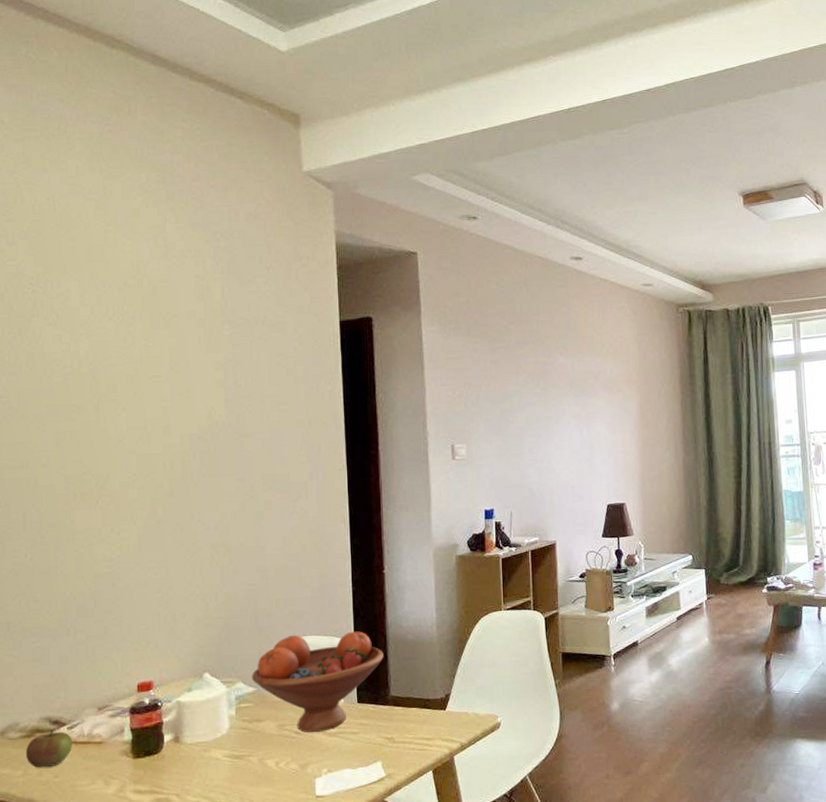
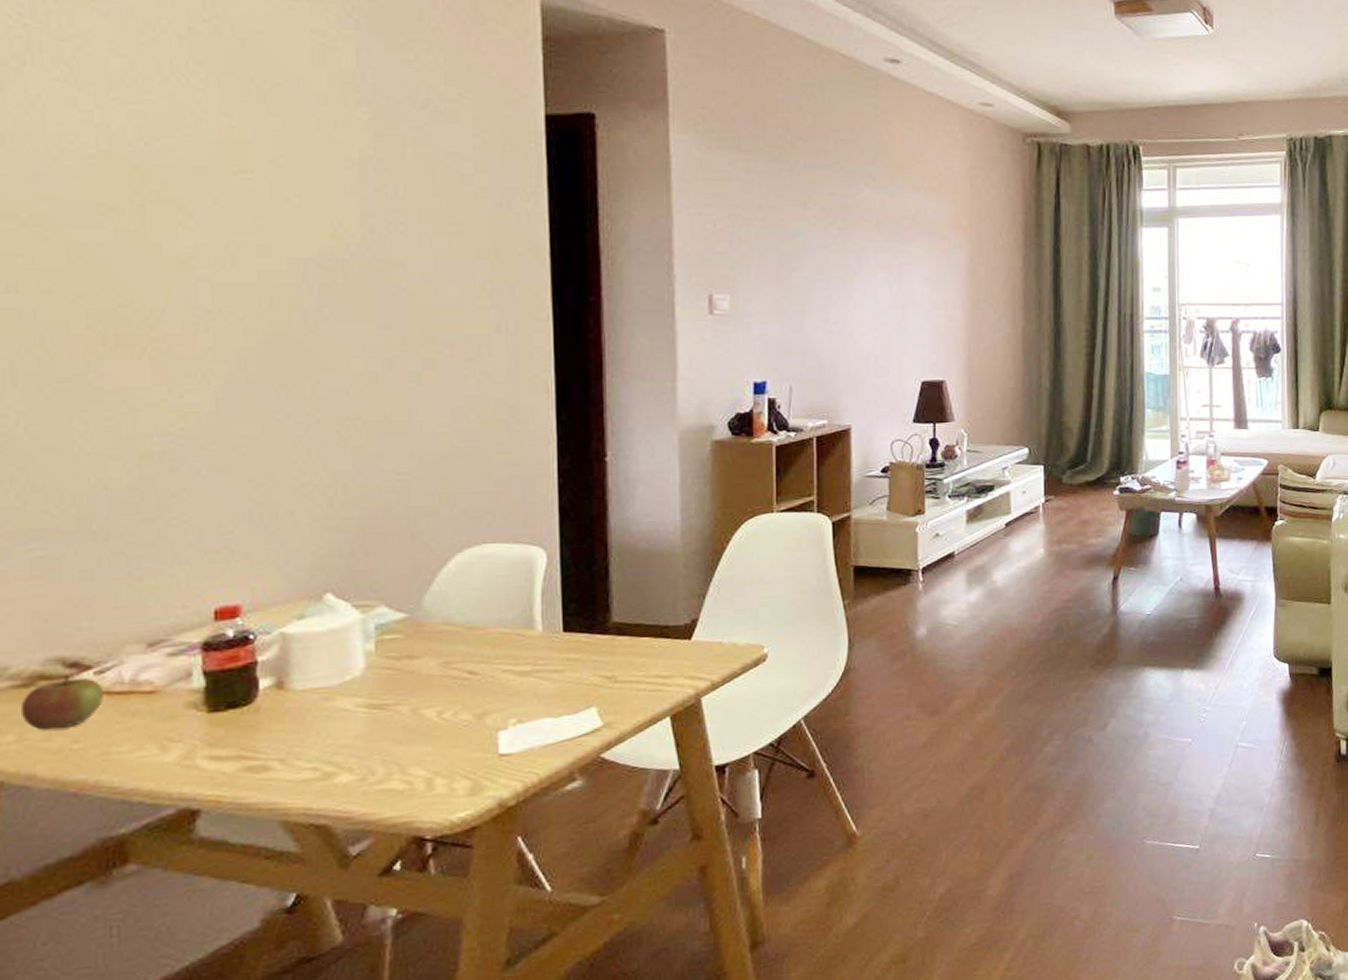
fruit bowl: present [251,631,384,732] -> none [400,537,603,672]

